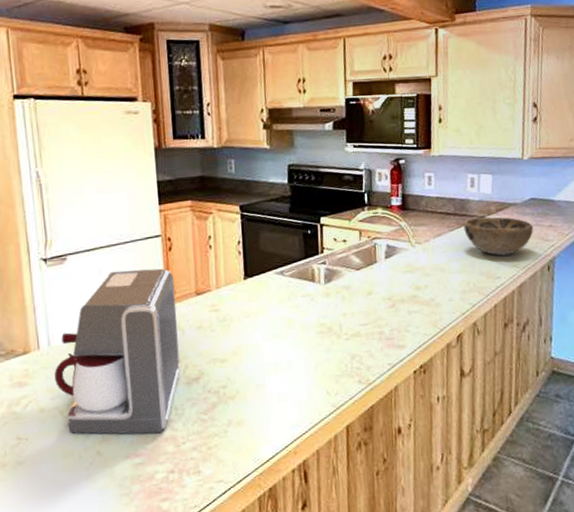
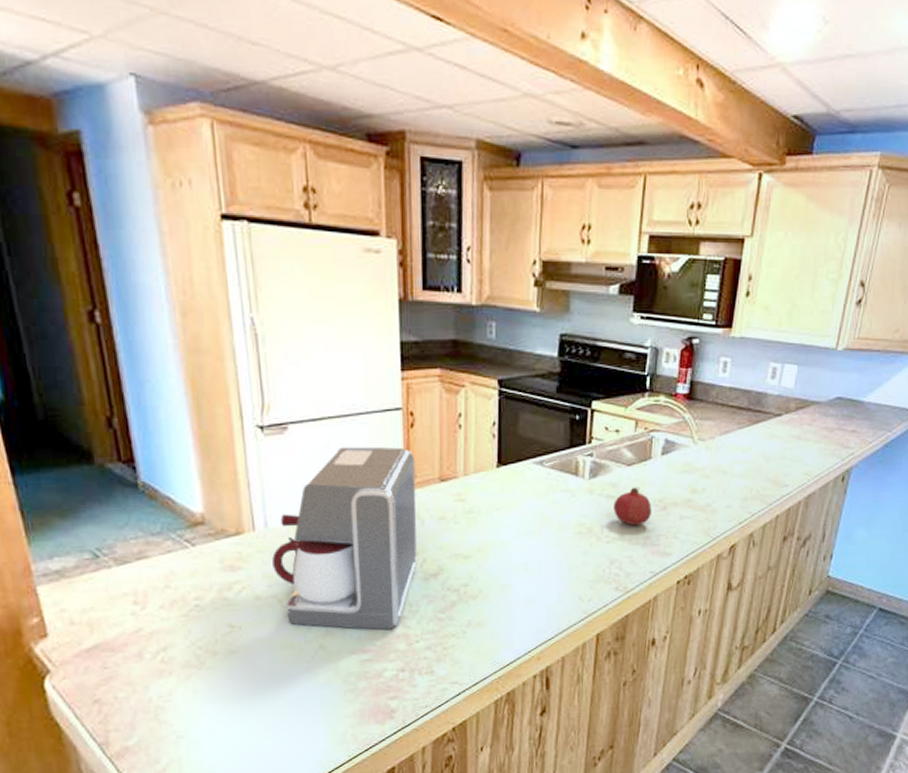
fruit: none [348,288,383,323] -> present [613,487,651,526]
decorative bowl: present [463,217,533,256] -> none [756,416,834,461]

